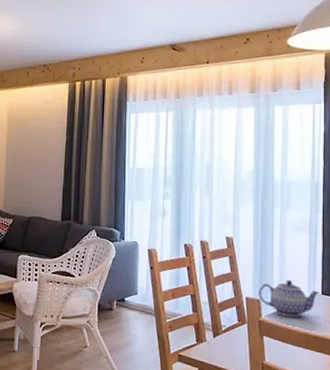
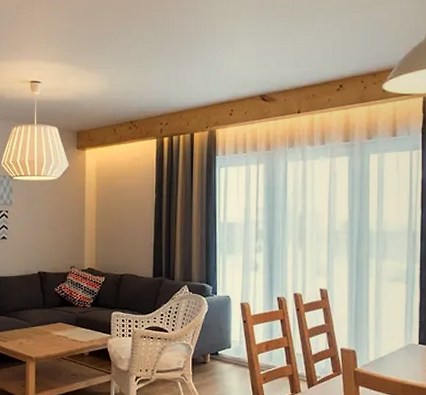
teapot: present [259,279,320,318] -> none [354,329,417,367]

